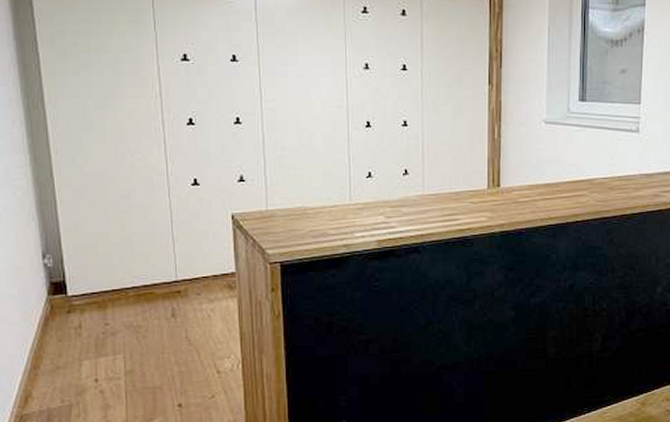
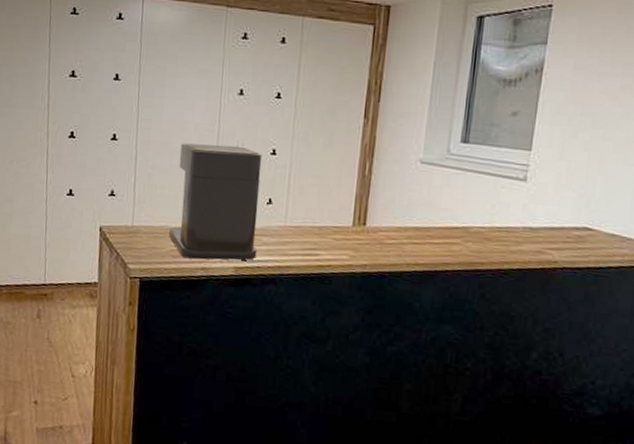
coffee maker: none [307,120,398,237] -> present [169,143,263,260]

